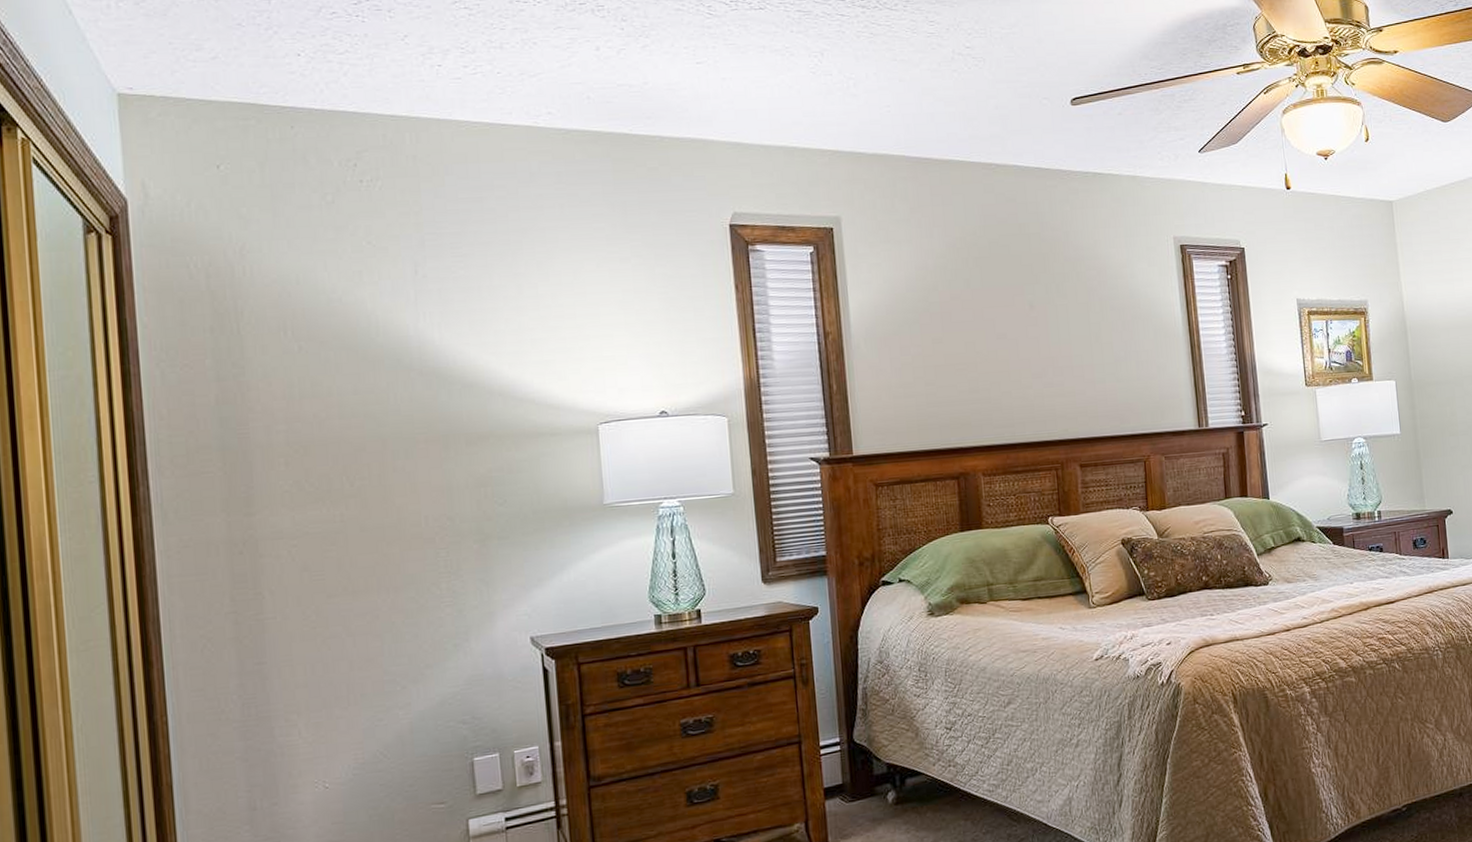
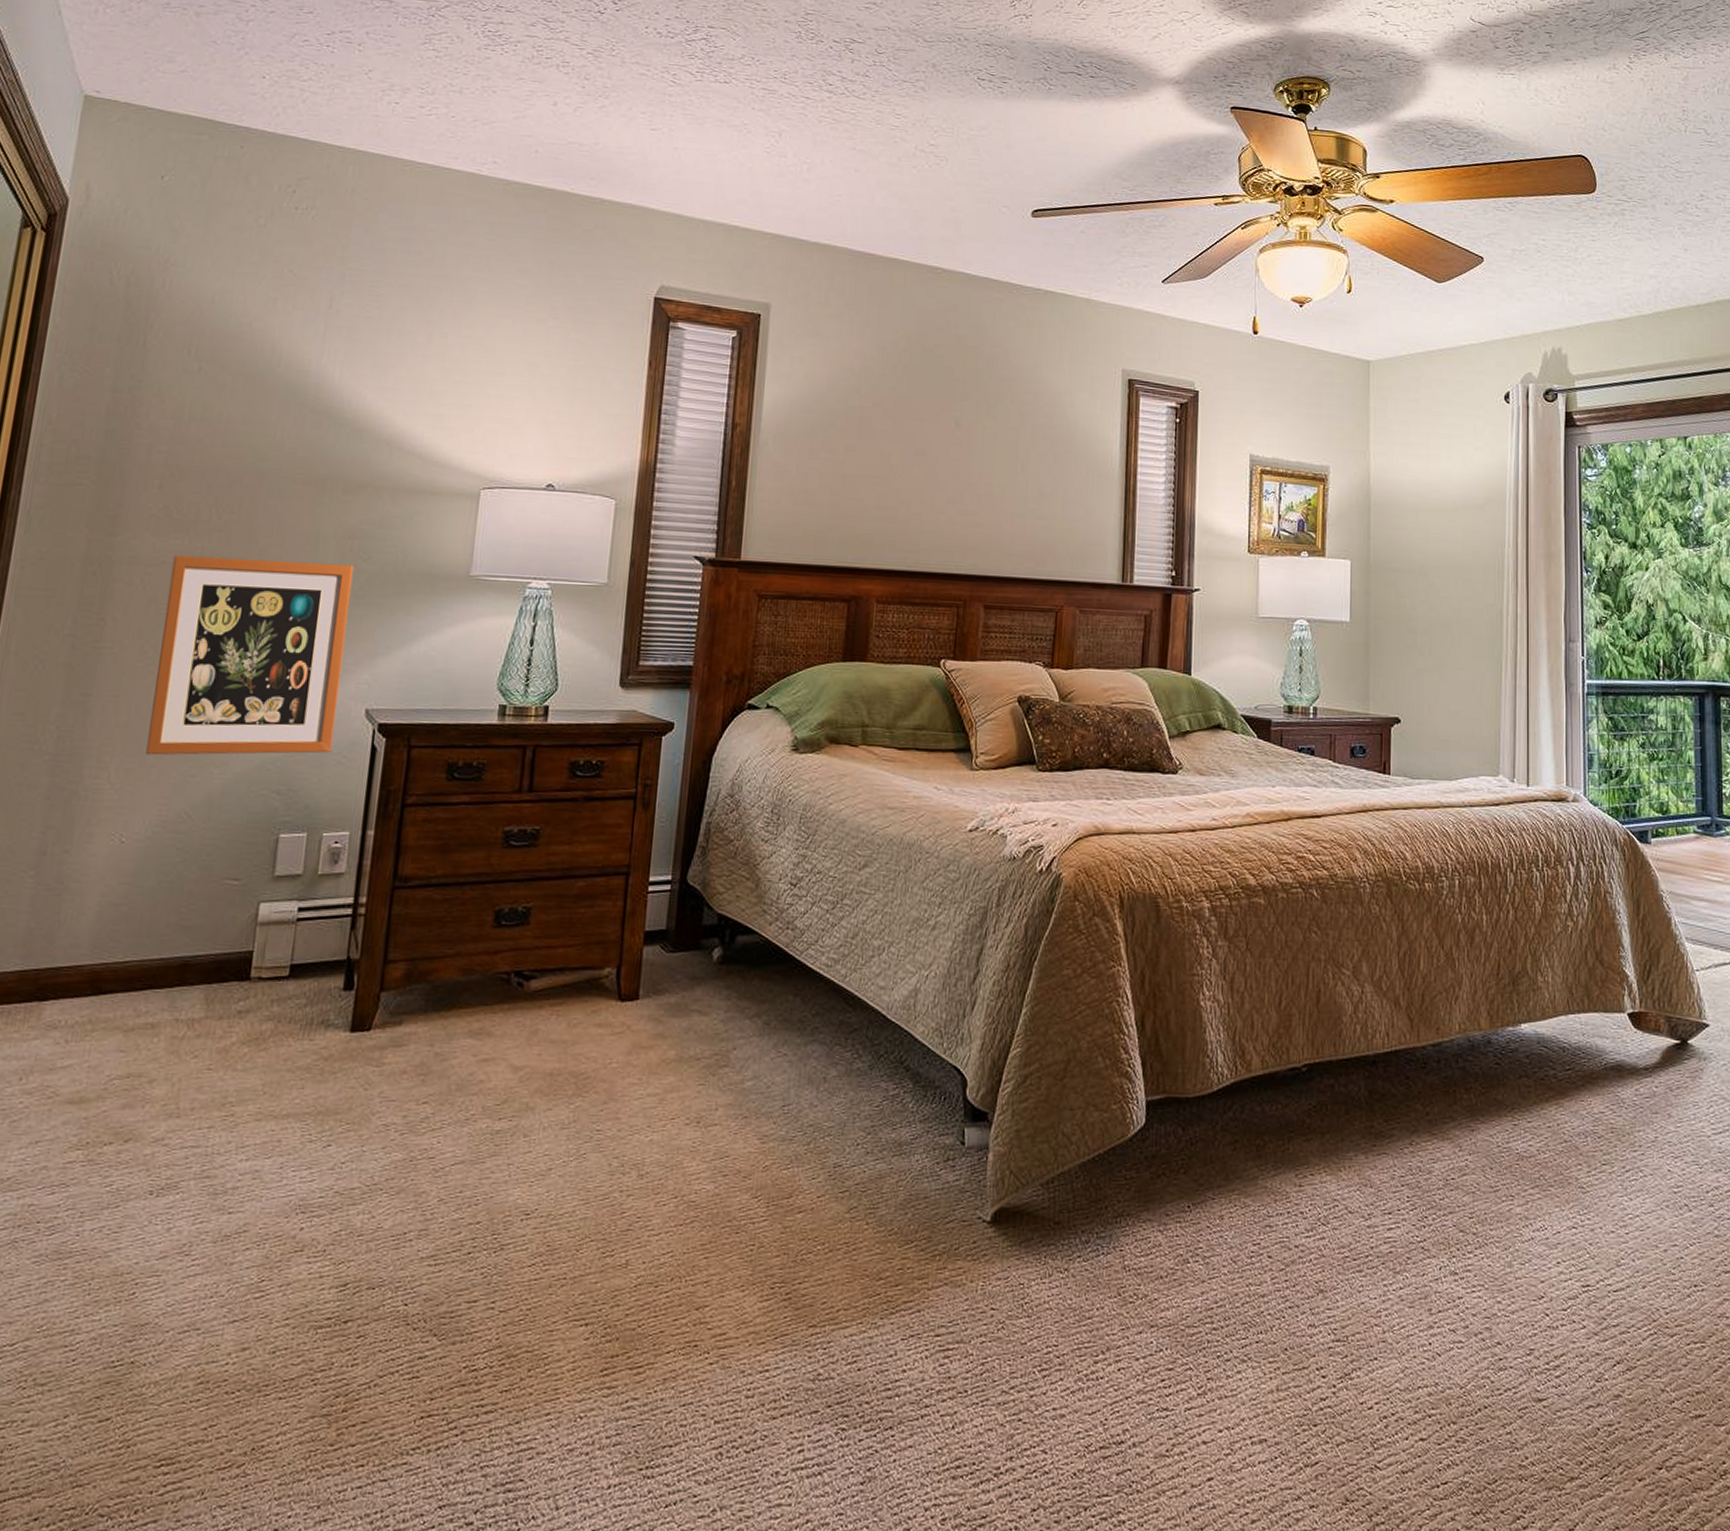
wall art: none [315,510,505,708] -> present [146,555,354,756]

